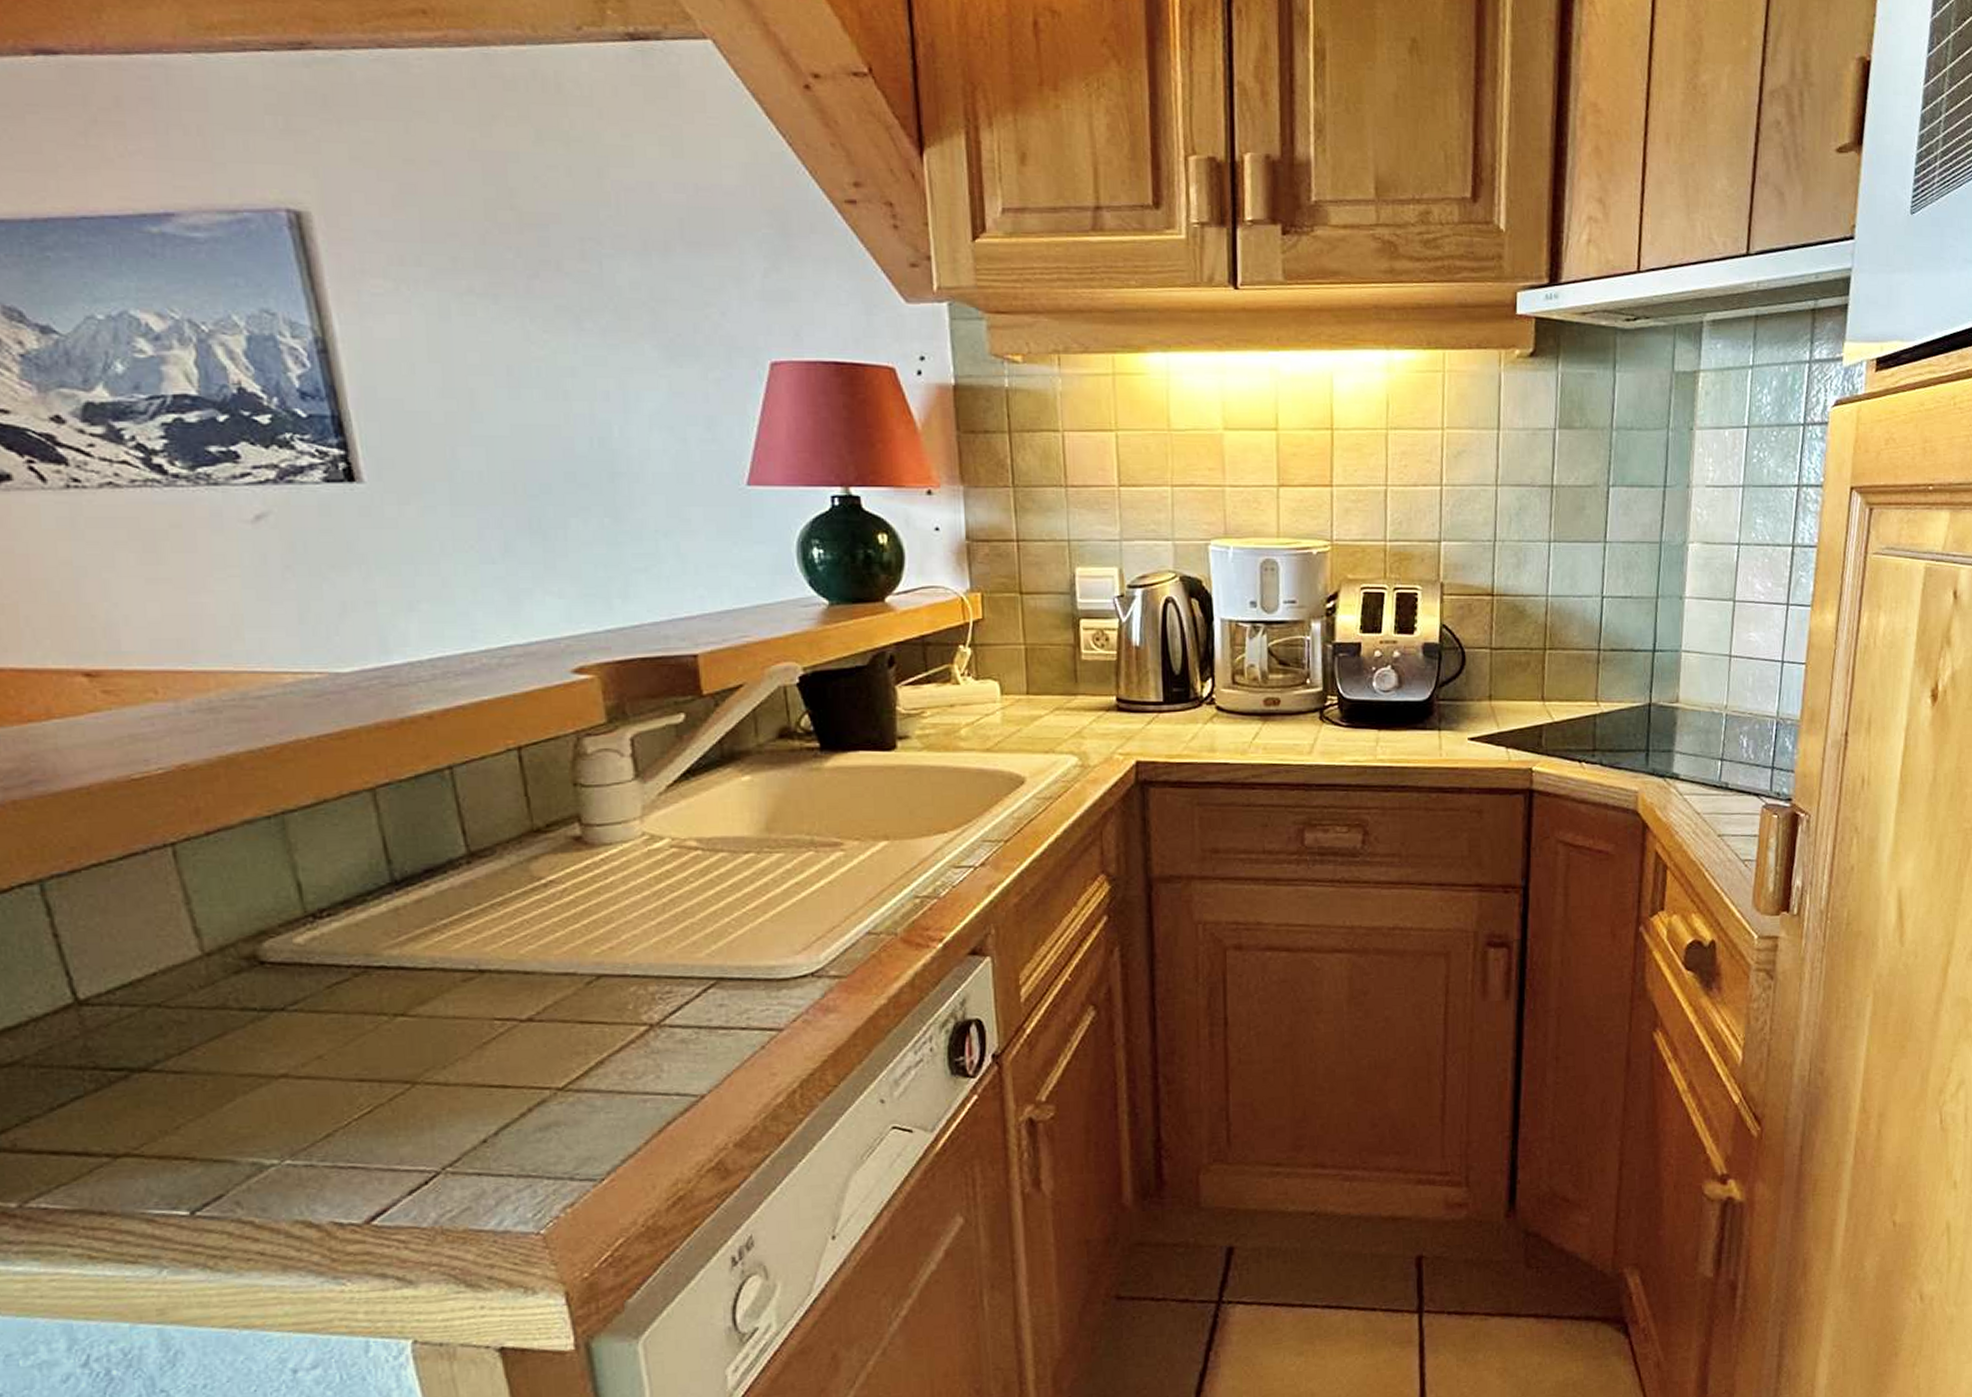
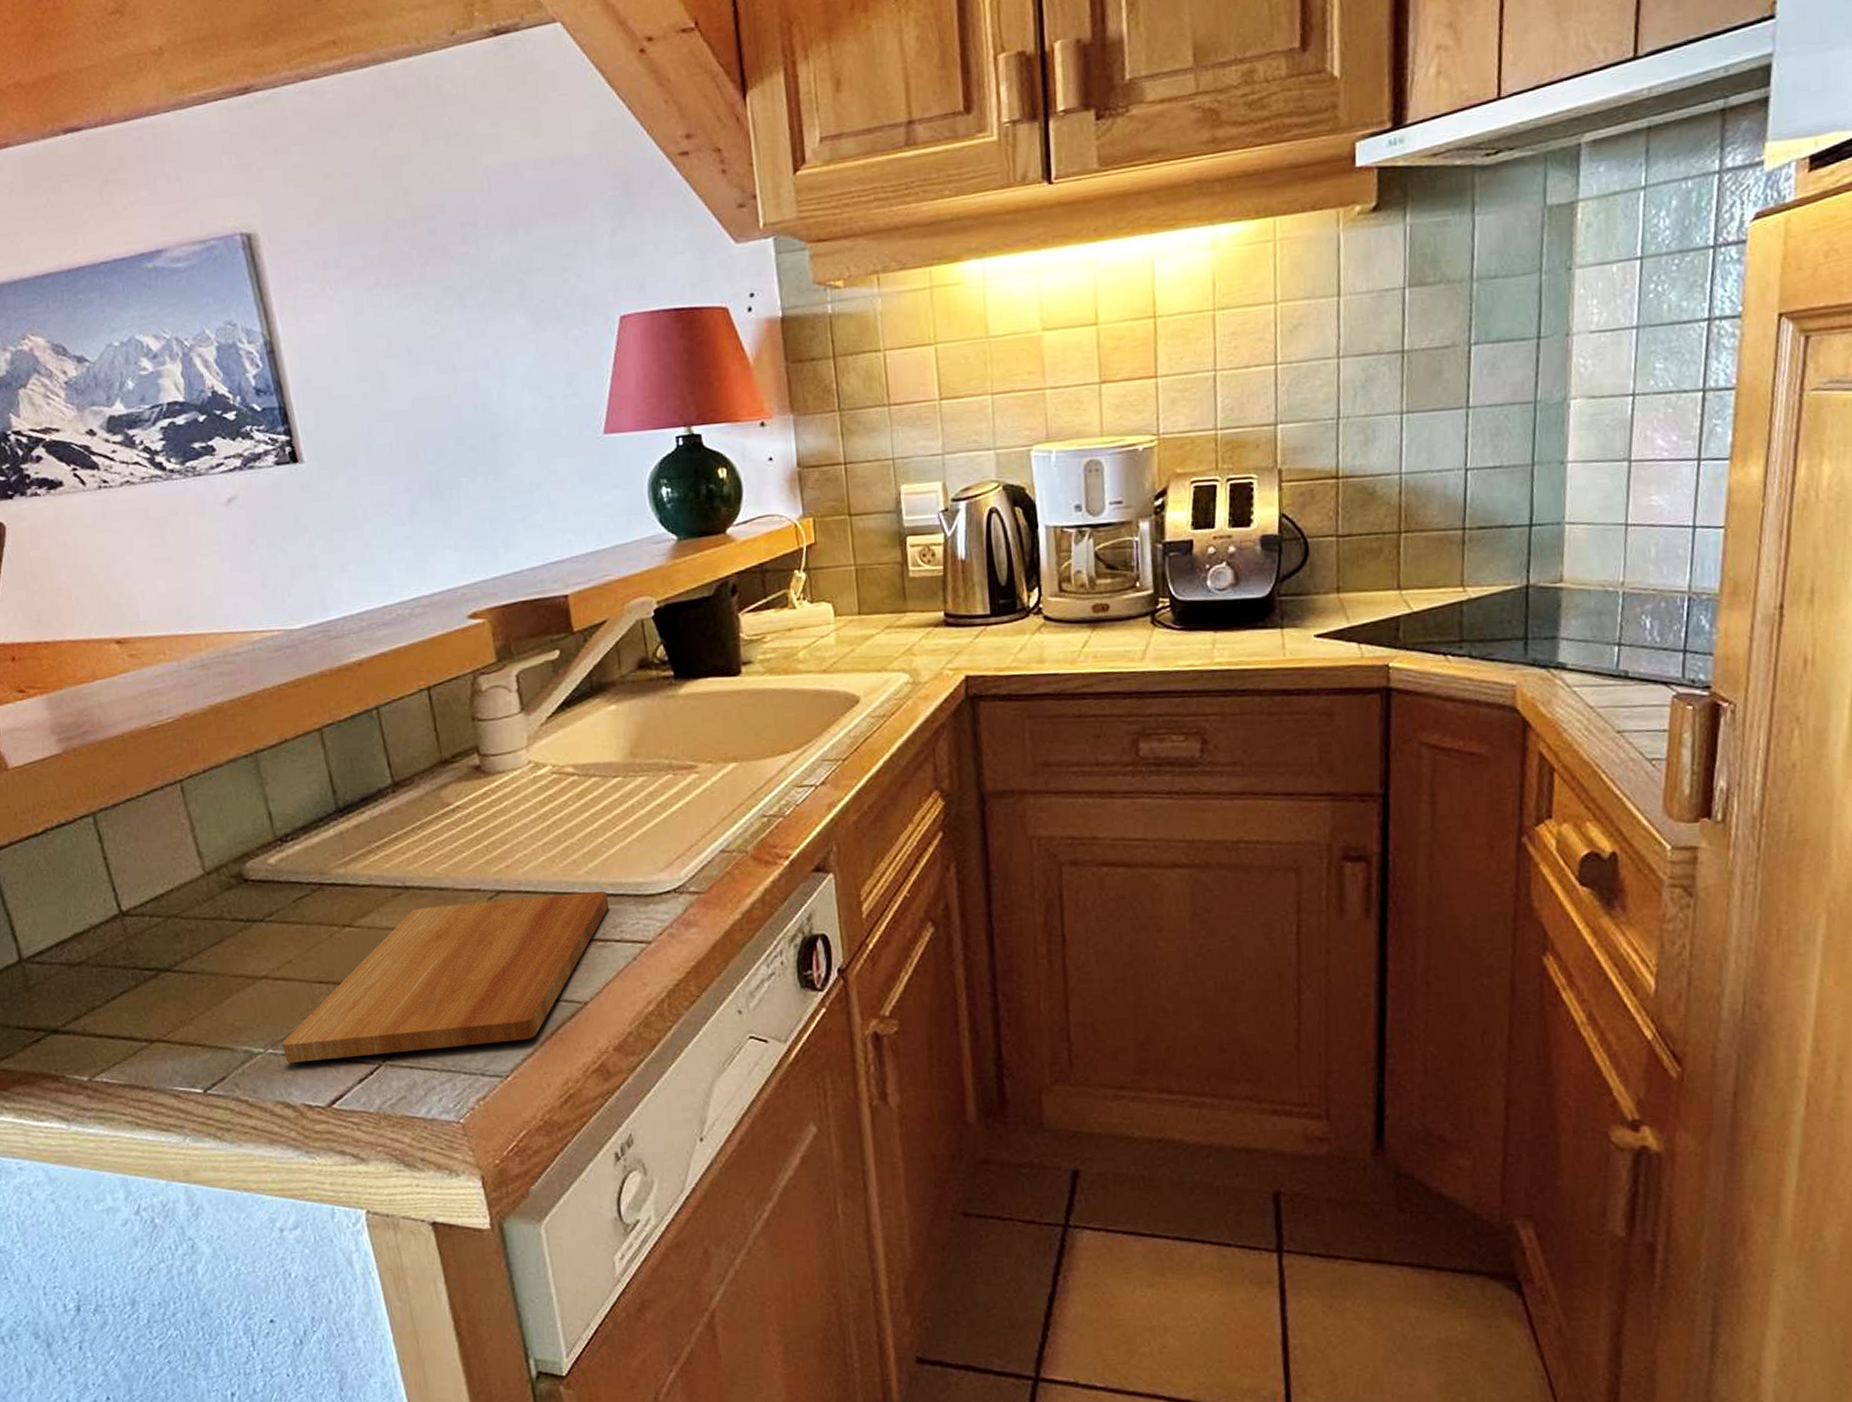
cutting board: none [305,975,735,1175] -> present [282,891,610,1063]

